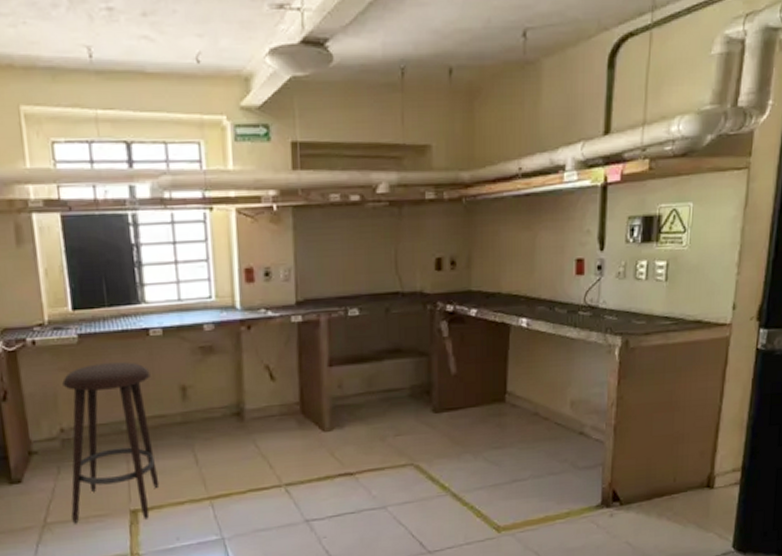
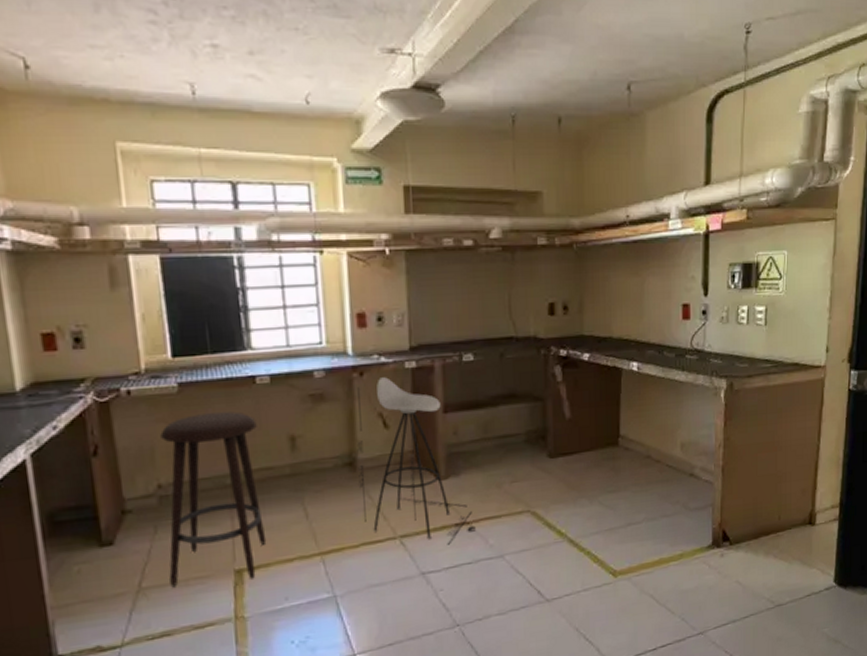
stool: none [244,331,359,495] -> present [356,377,476,545]

